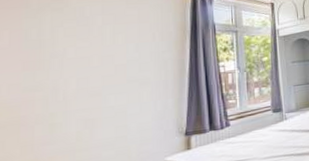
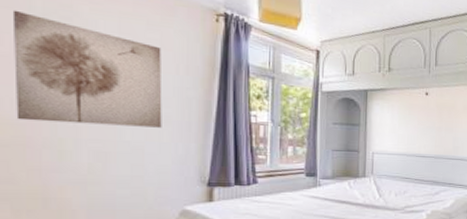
wall art: none [11,9,142,103] -> present [12,10,162,128]

